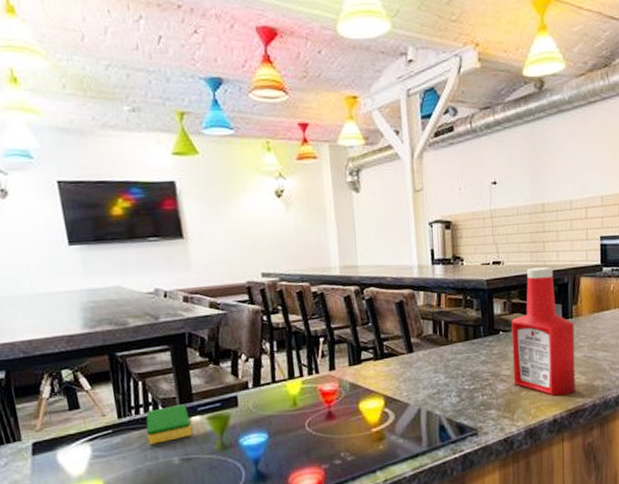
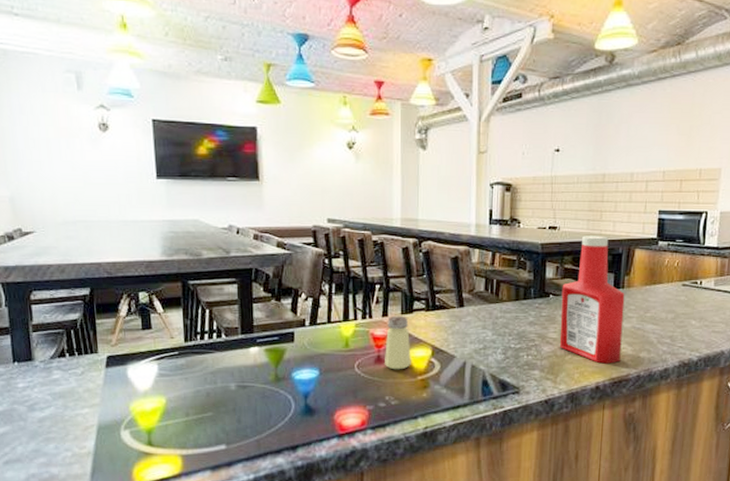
dish sponge: present [146,404,192,445] -> none [208,335,250,369]
saltshaker: none [335,367,364,425] -> present [385,315,411,370]

